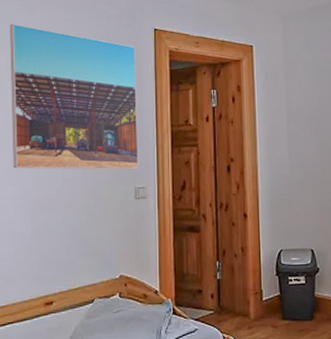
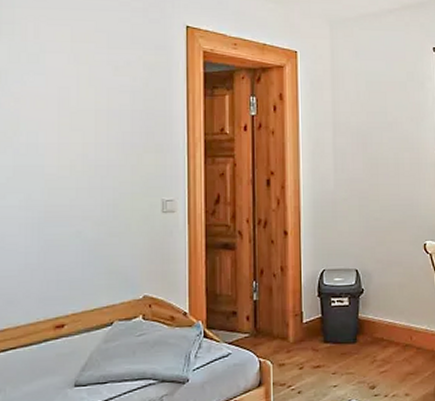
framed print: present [10,23,139,170] -> none [13,8,167,181]

